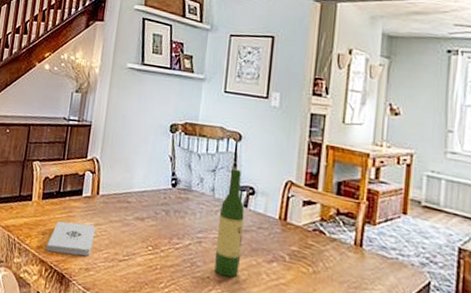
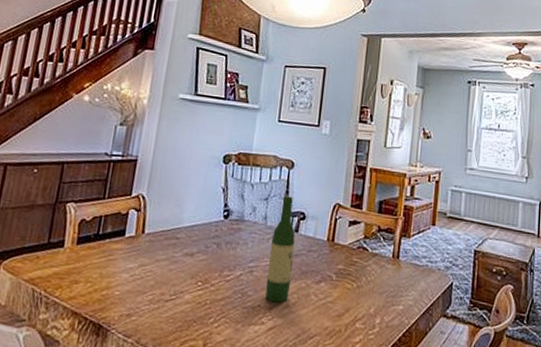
notepad: present [46,221,96,257] -> none [80,266,140,302]

